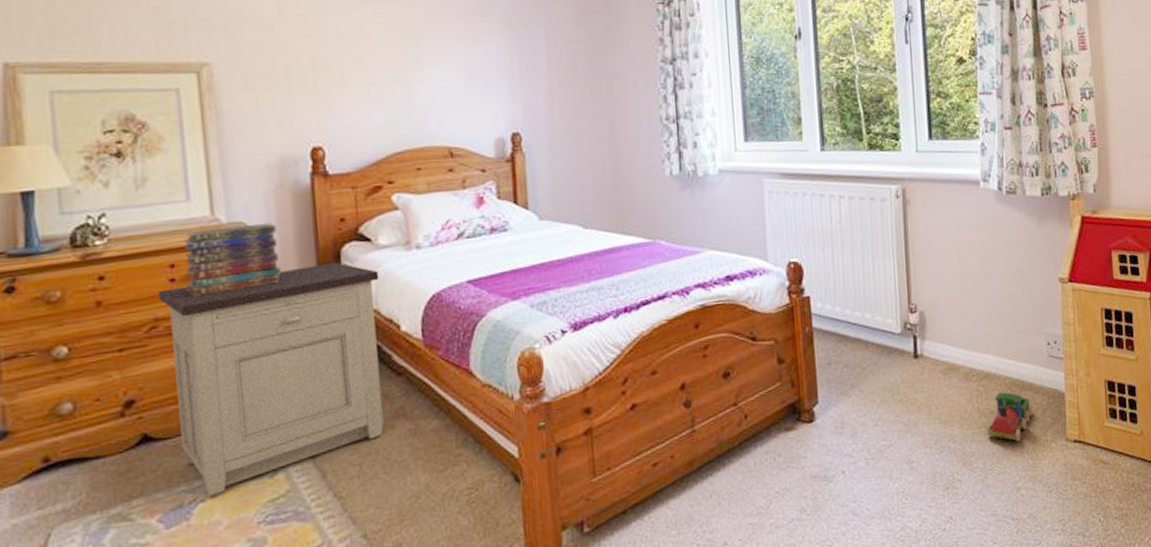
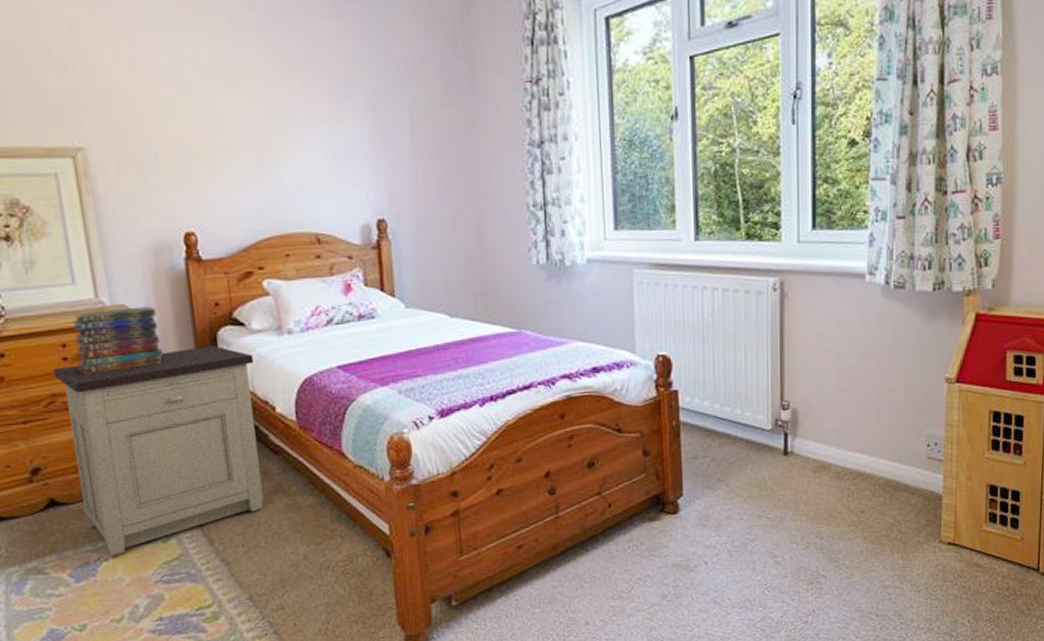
toy train: present [986,392,1033,442] -> none [855,492,907,542]

